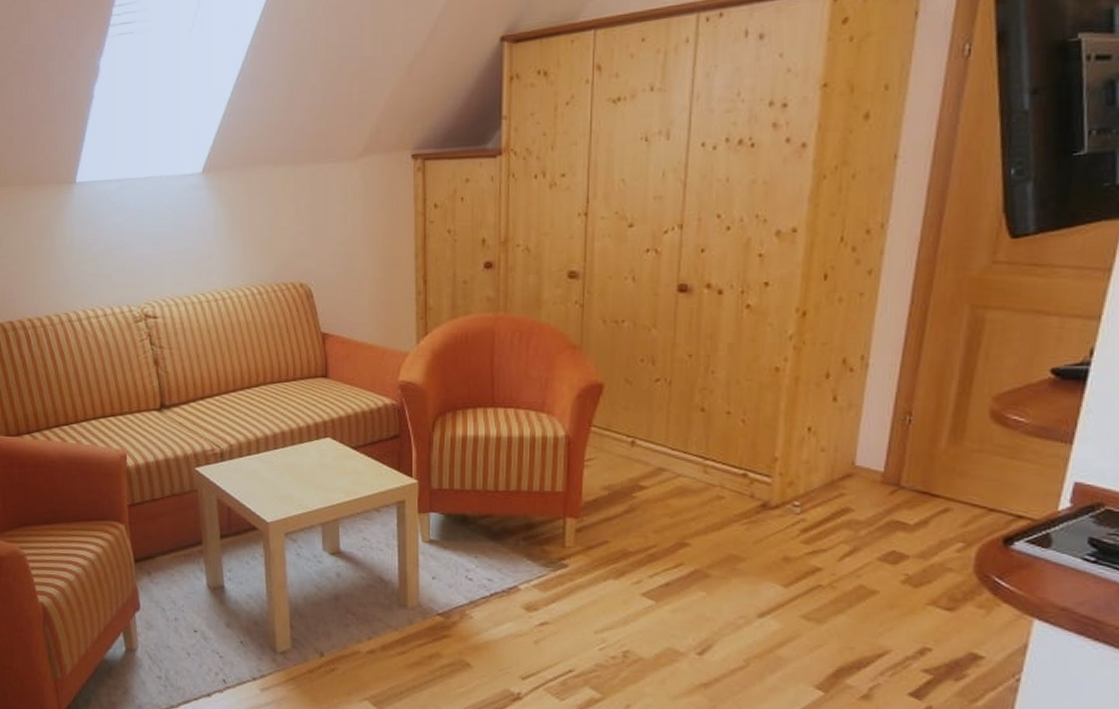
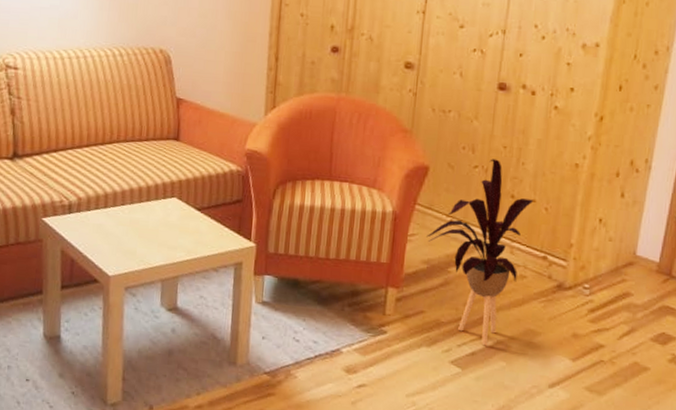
house plant: none [606,369,728,576] -> present [426,158,534,346]

